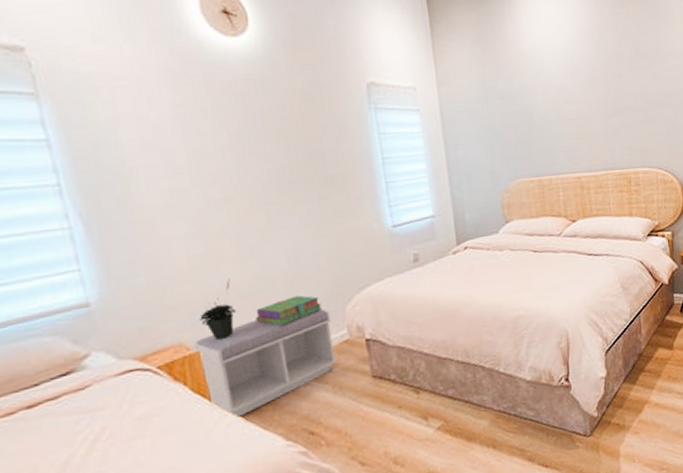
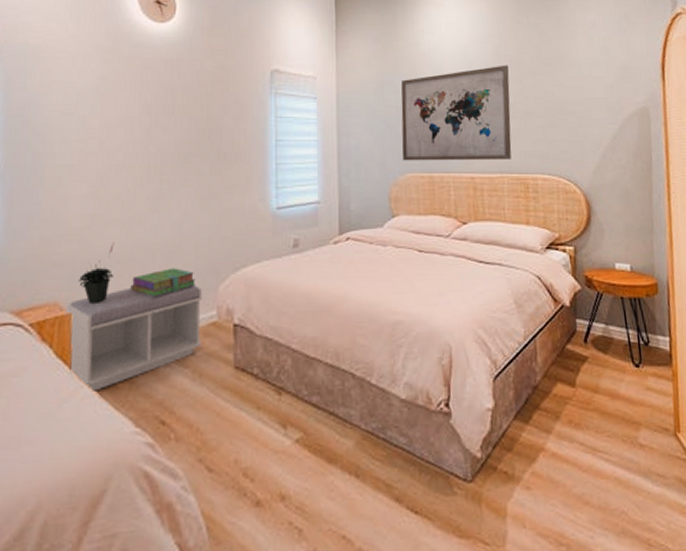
wall art: none [504,60,614,167] -> present [401,65,512,161]

